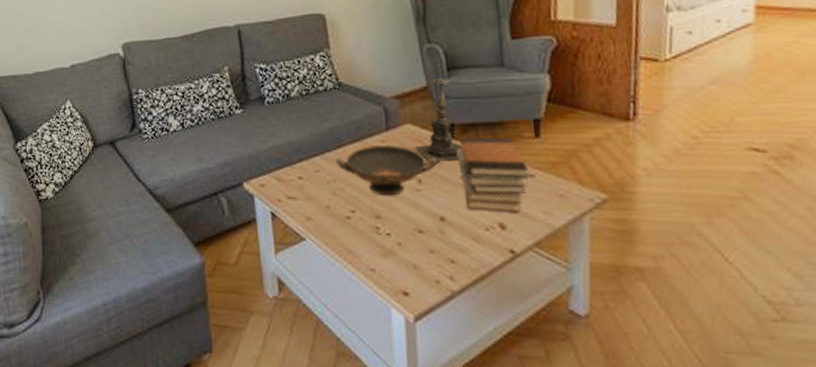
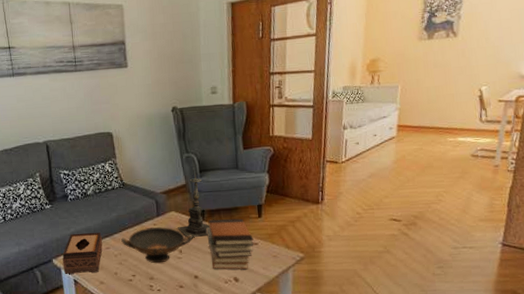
tissue box: none [256,148,310,204] -> present [62,232,103,274]

